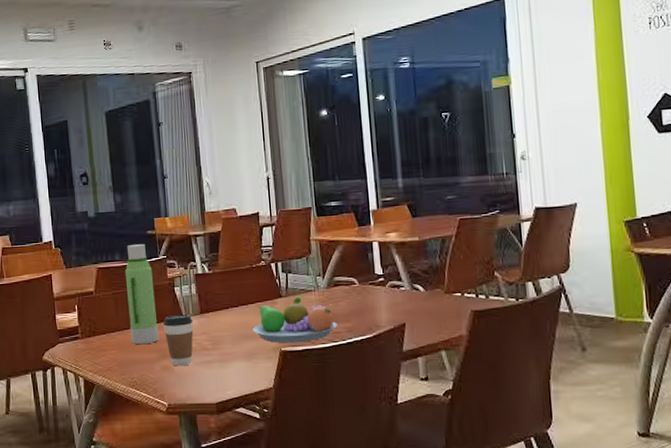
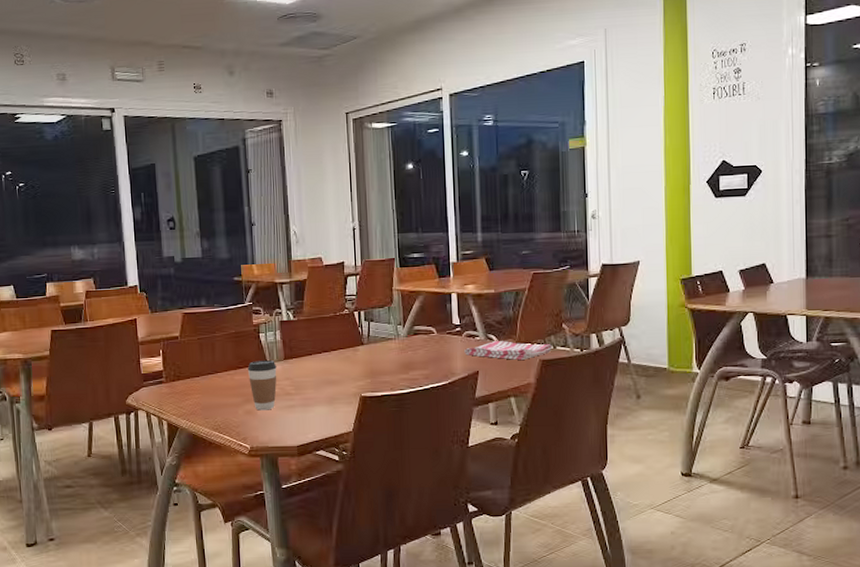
water bottle: present [125,244,159,345] -> none [210,290,243,389]
fruit bowl: present [252,297,337,344] -> none [334,344,415,389]
dish towel: none [389,291,485,312] -> present [464,341,553,361]

